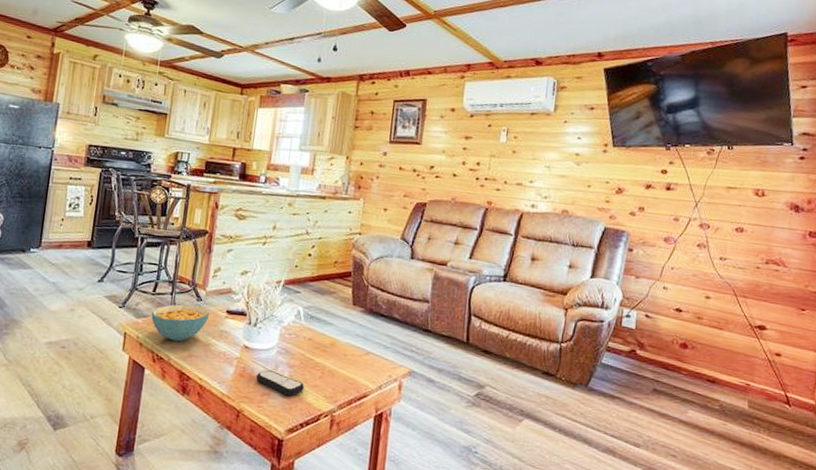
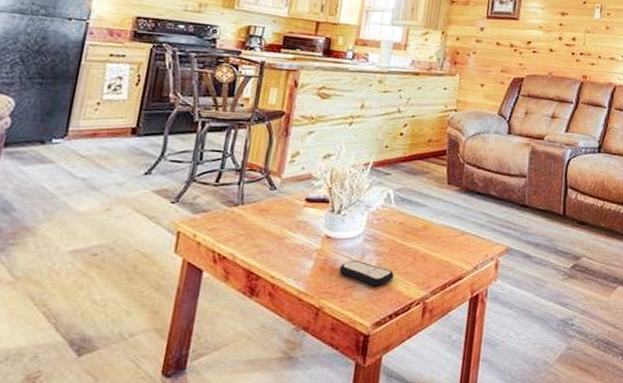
cereal bowl: present [151,304,210,342] -> none [212,195,286,237]

